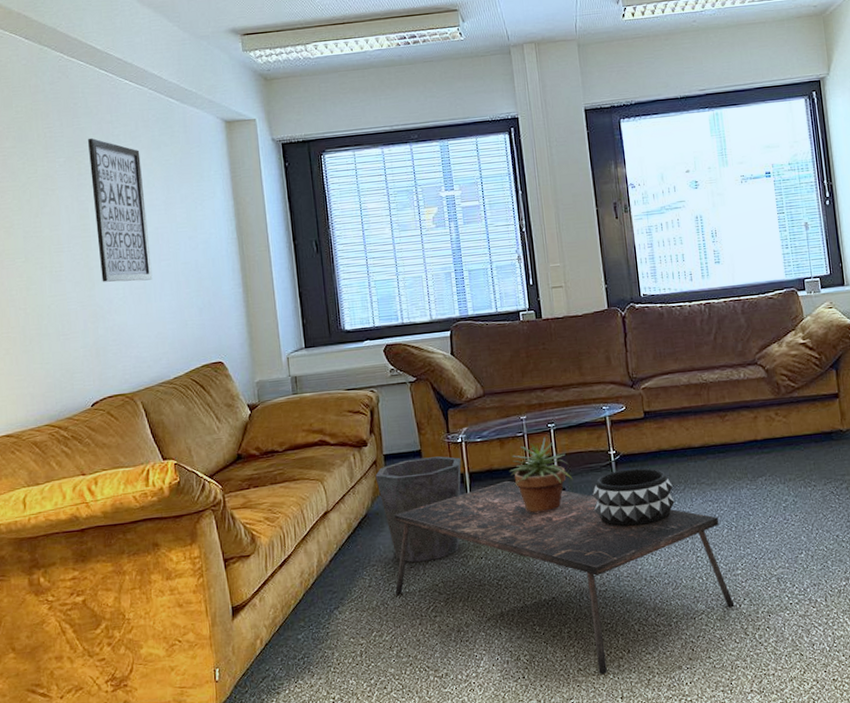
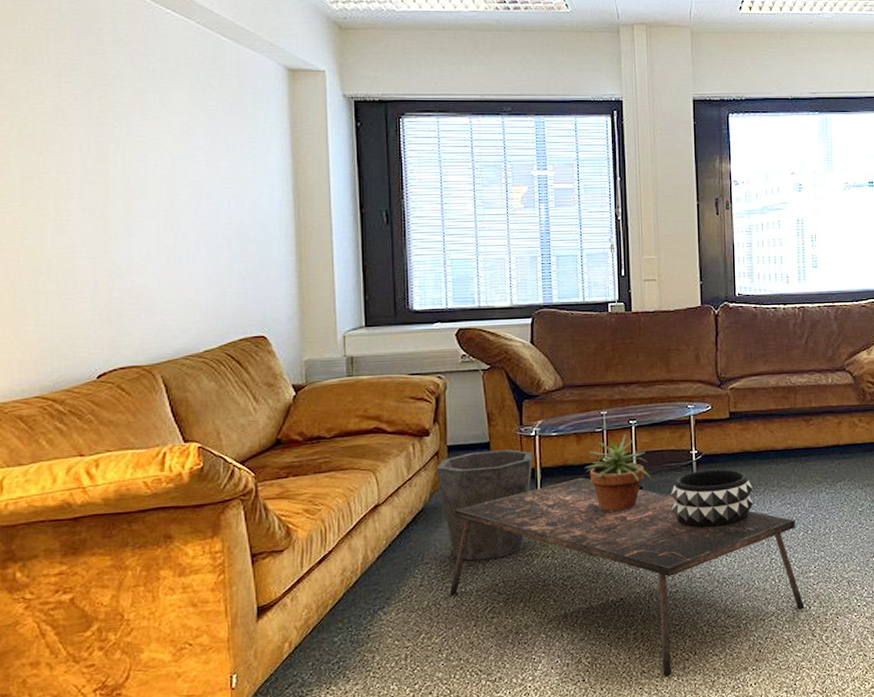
wall art: present [88,138,153,282] -> none [114,71,186,239]

